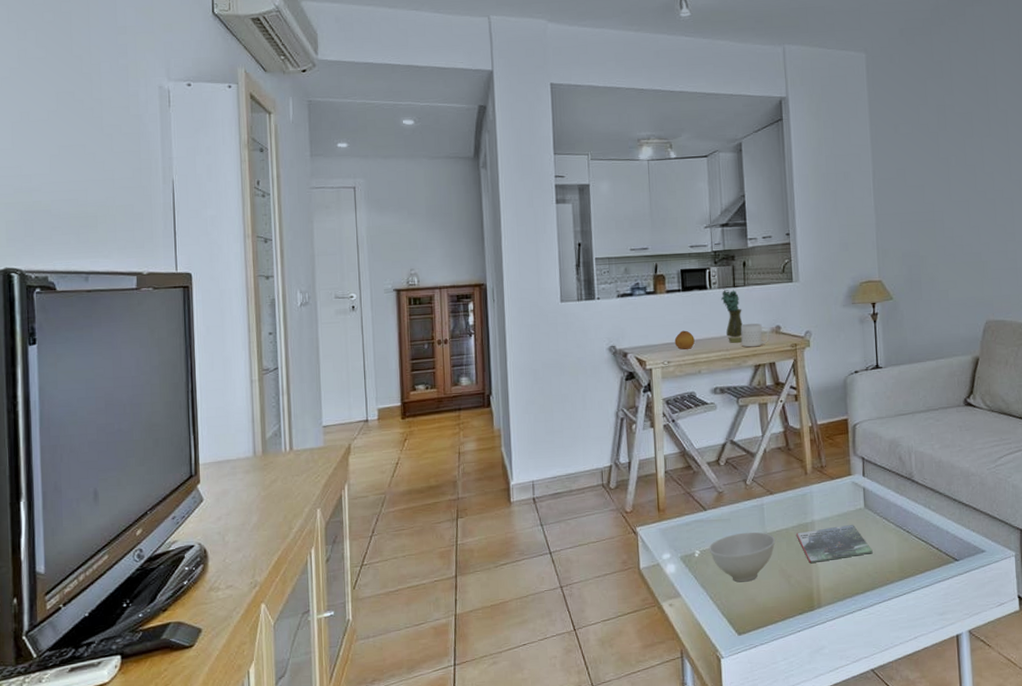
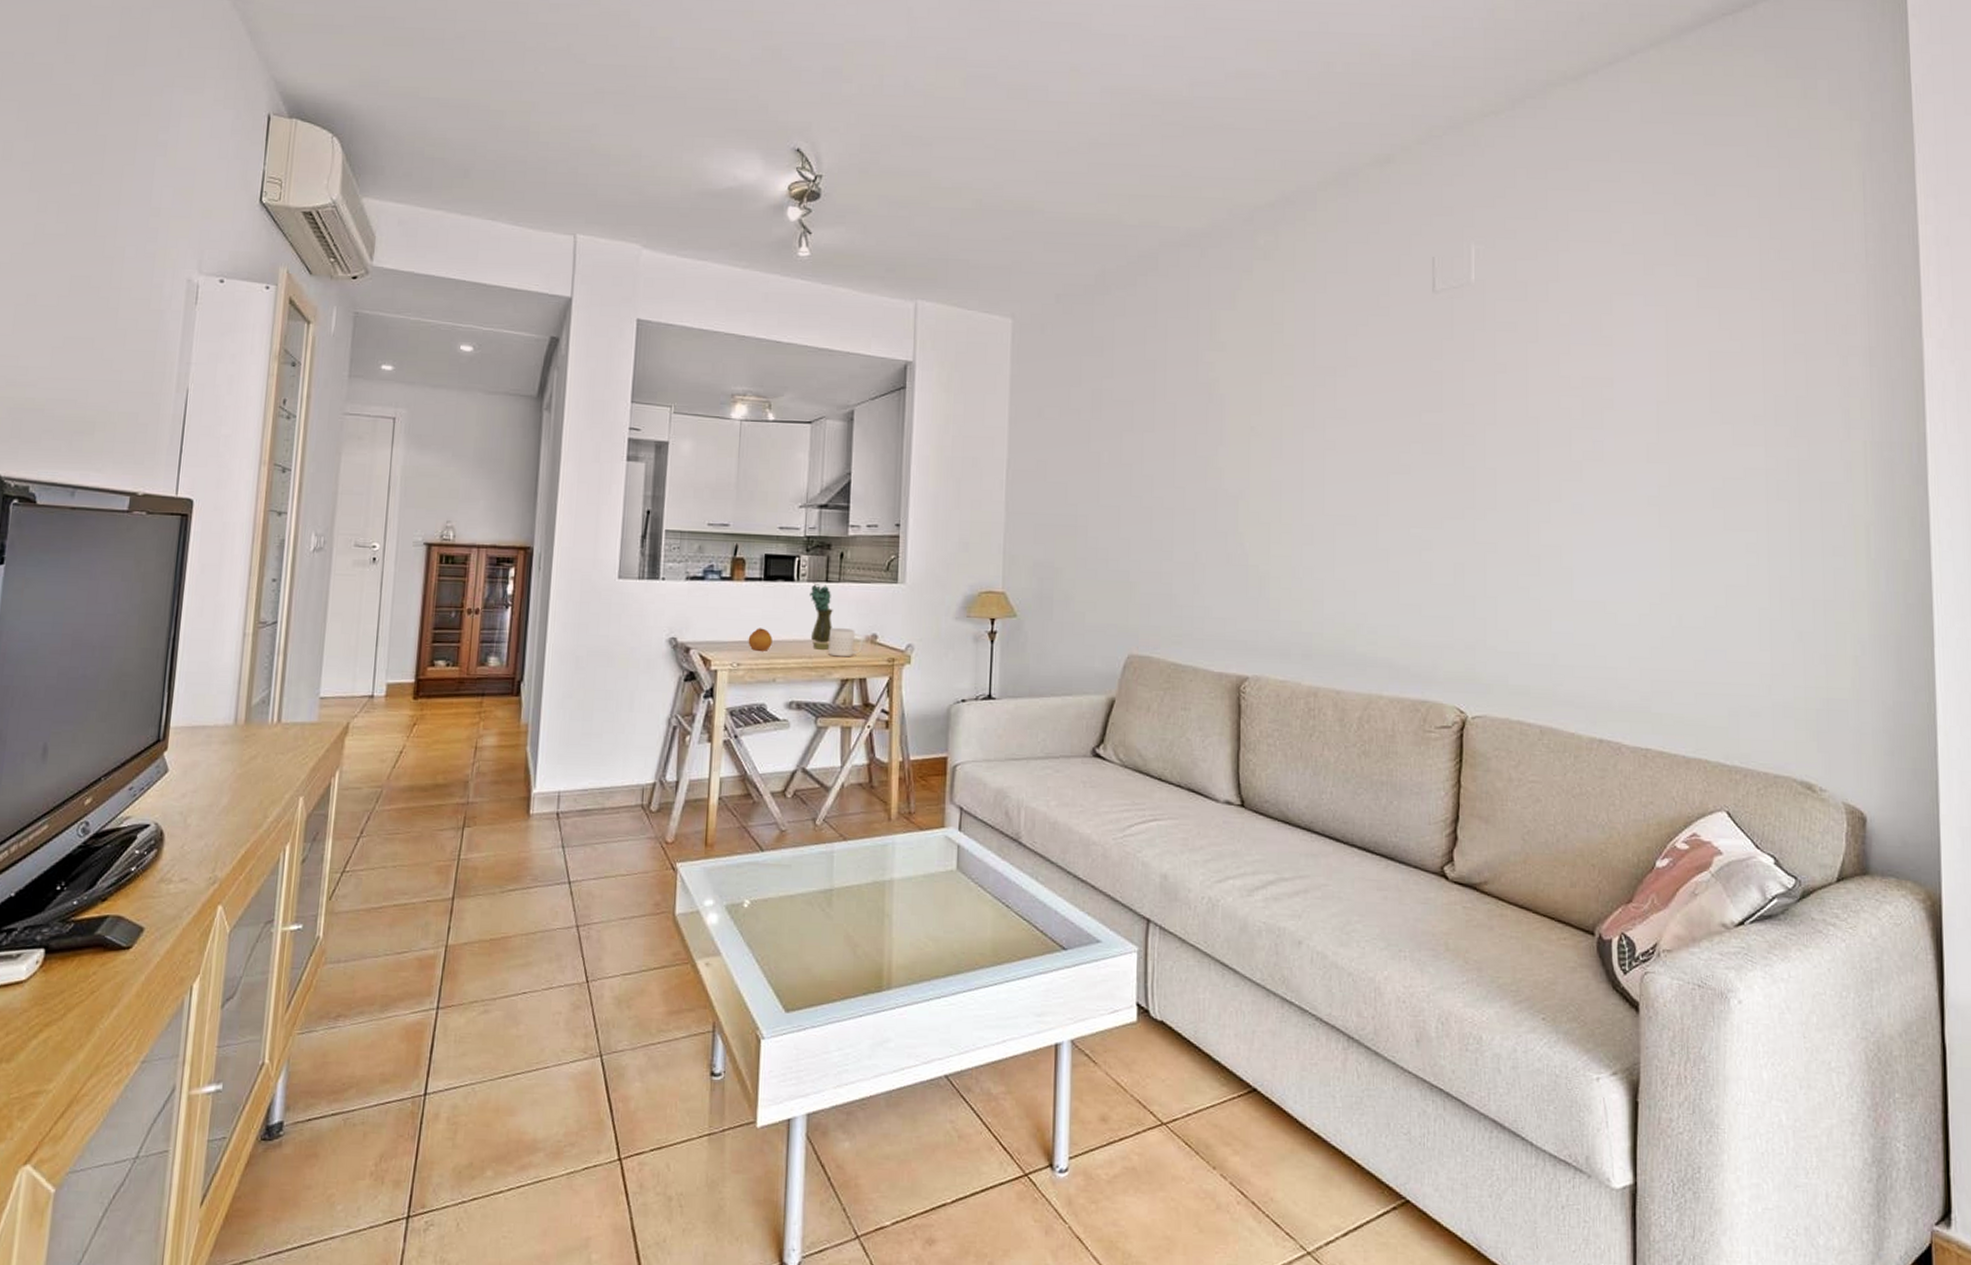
bowl: present [708,532,776,583] -> none [761,884,844,946]
magazine: present [797,524,873,563] -> none [870,888,962,932]

